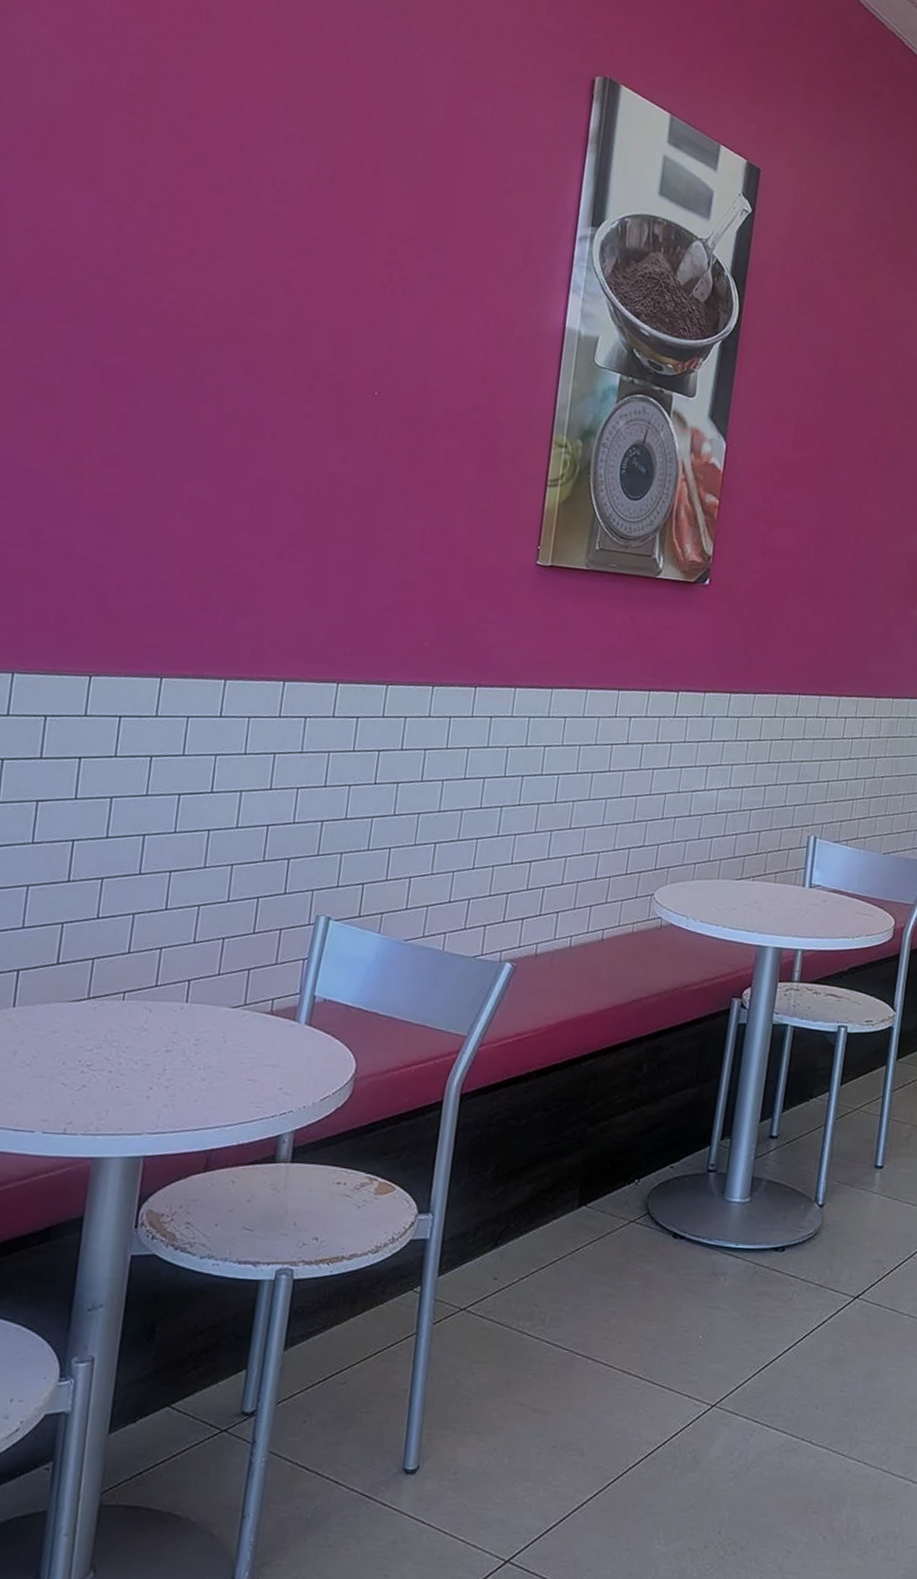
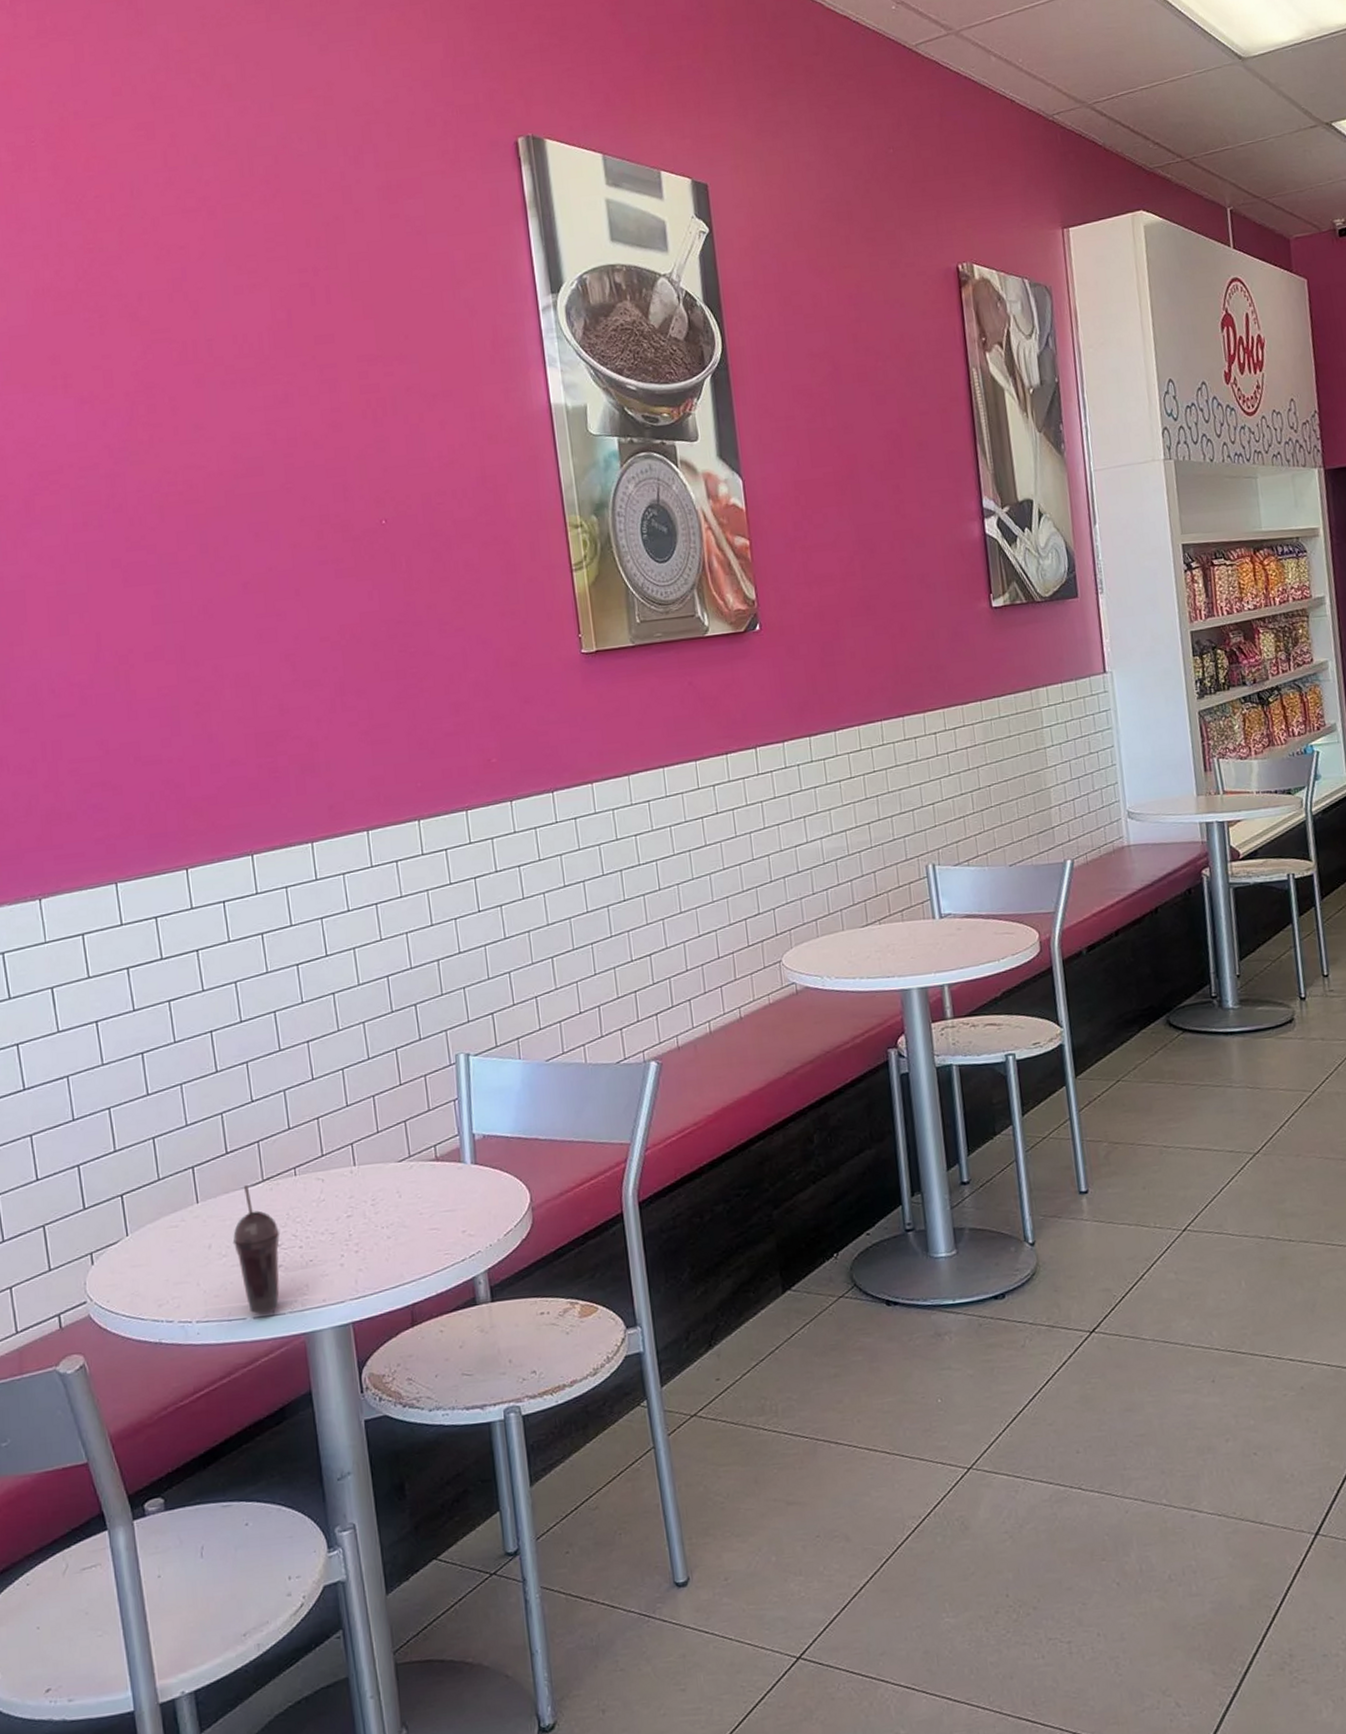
beverage cup: none [39,998,93,1130] -> present [232,1184,280,1314]

